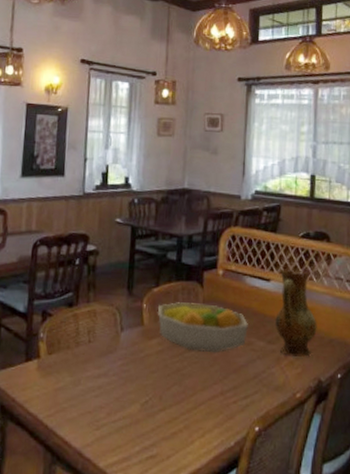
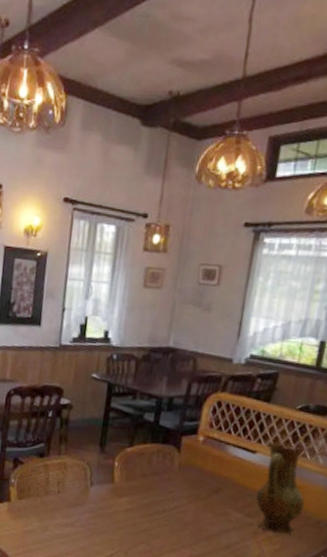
fruit bowl: present [157,302,248,353] -> none [129,464,226,519]

